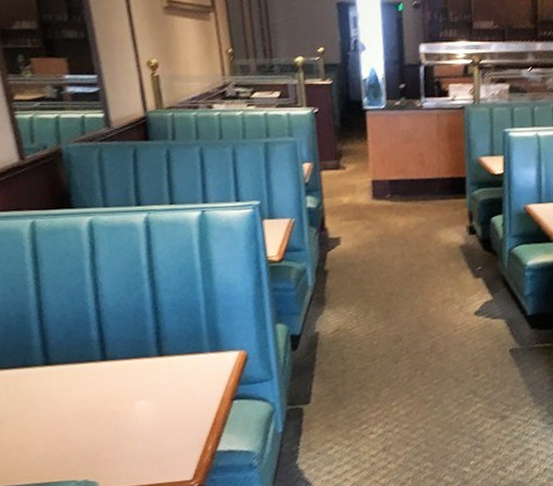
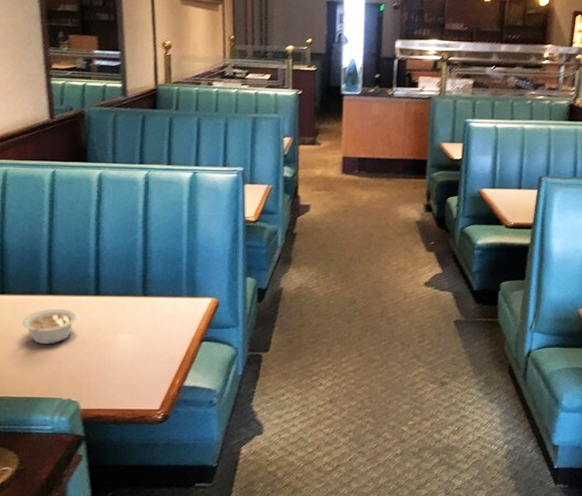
legume: none [17,379,83,423] -> present [22,308,77,345]

